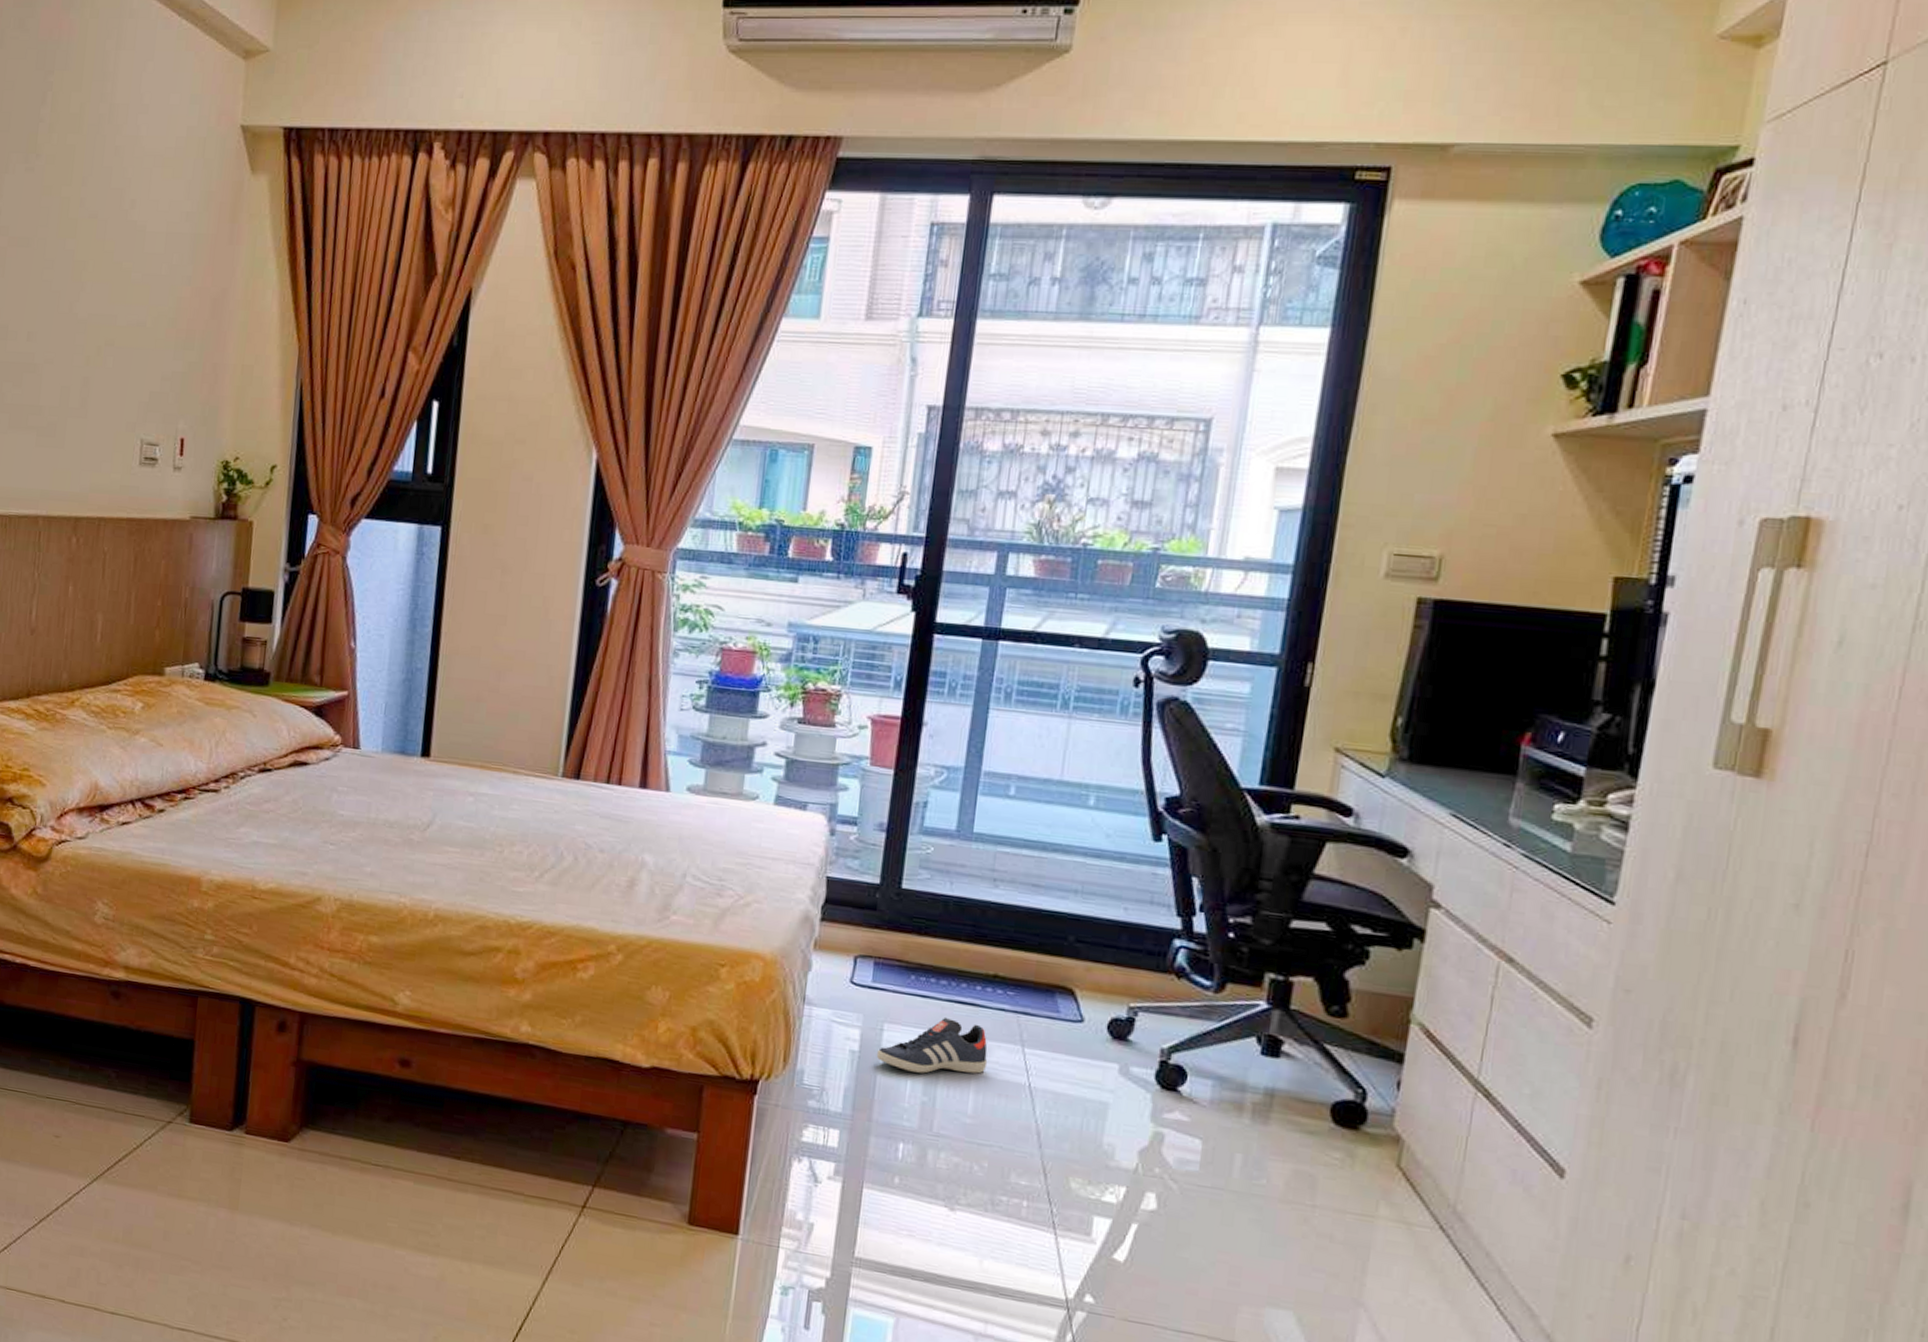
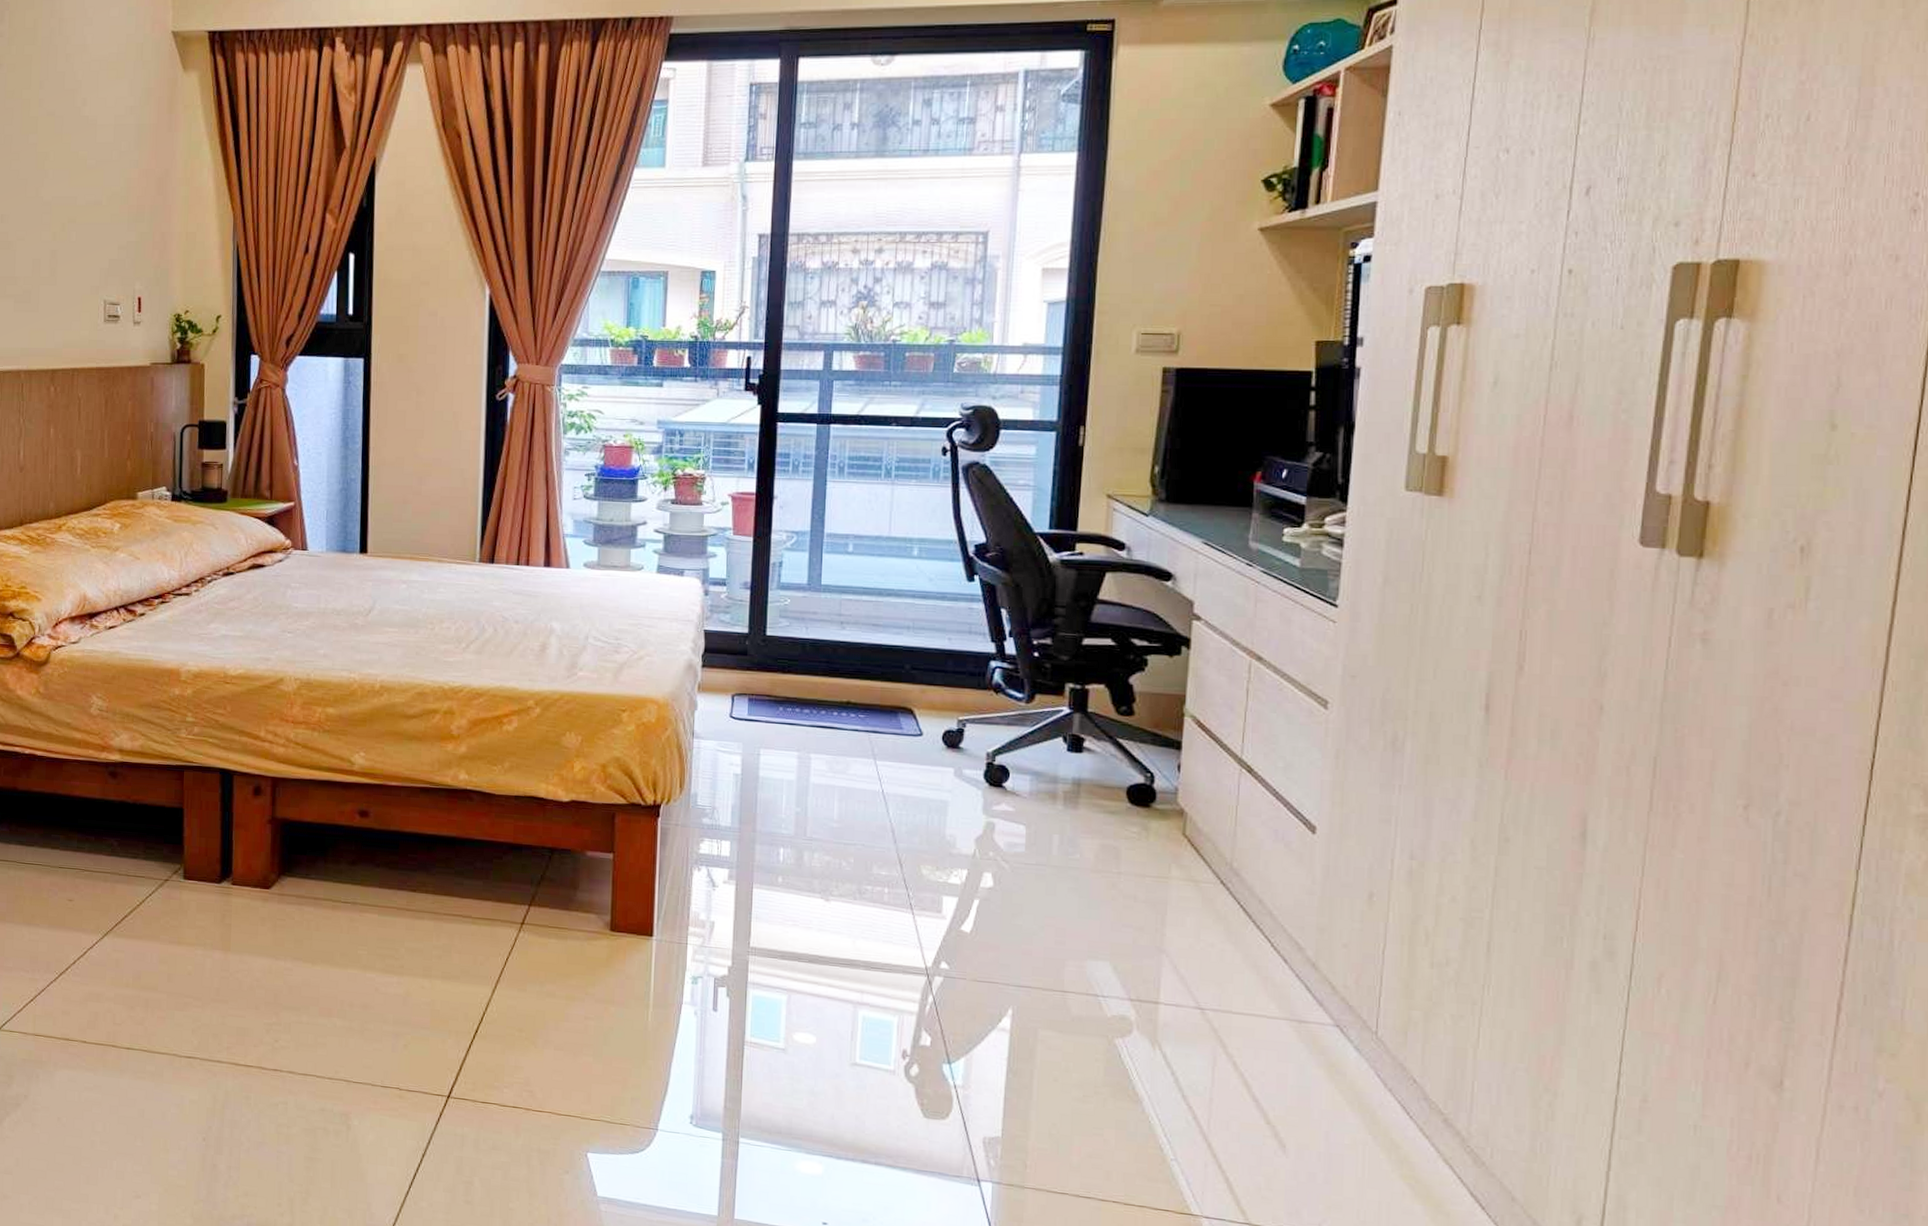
sneaker: present [876,1016,988,1074] -> none [756,739,847,788]

